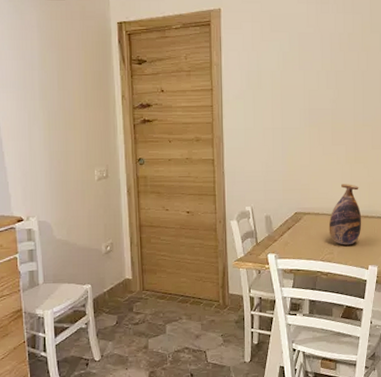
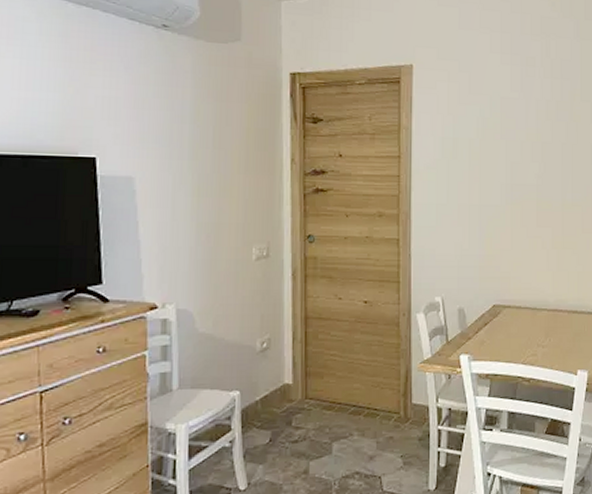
vase: present [328,184,362,246] -> none [532,273,570,346]

